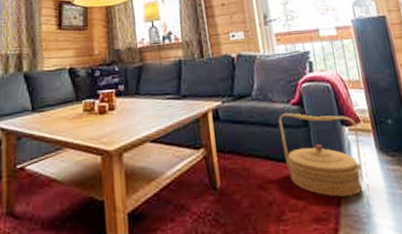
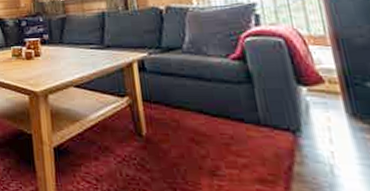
woven basket: present [278,112,364,197] -> none [213,67,327,162]

